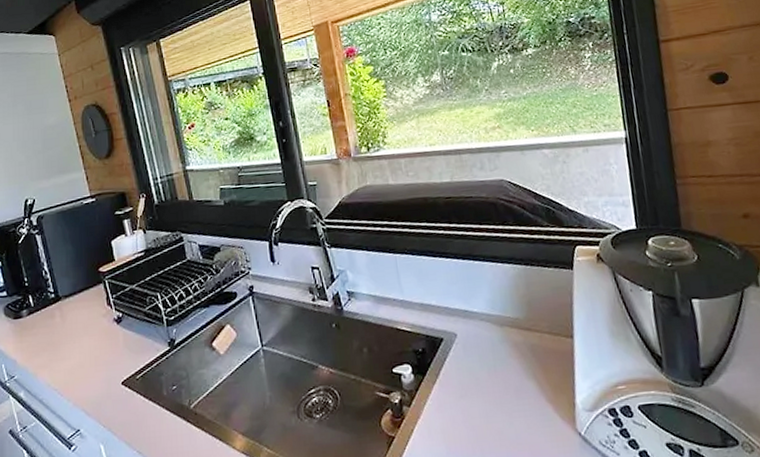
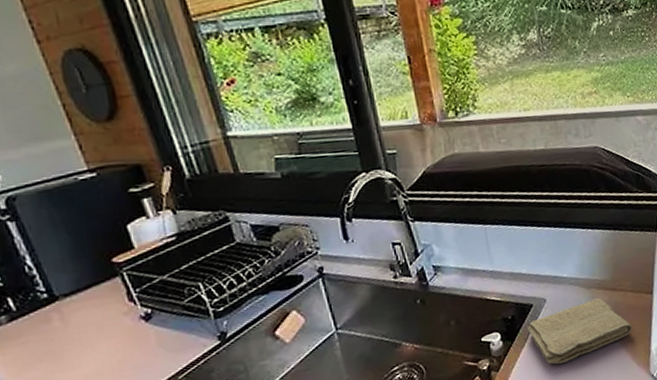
washcloth: none [439,338,553,406] -> present [528,298,632,365]

